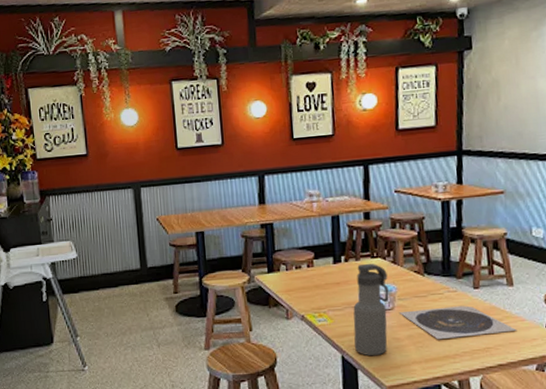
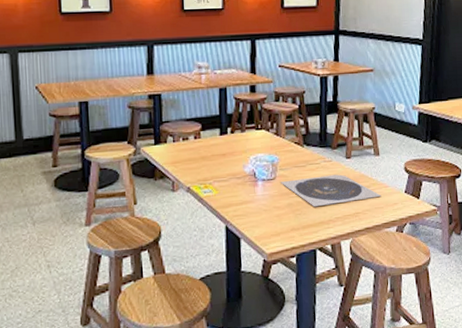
water bottle: present [353,263,389,356] -> none [237,134,272,226]

